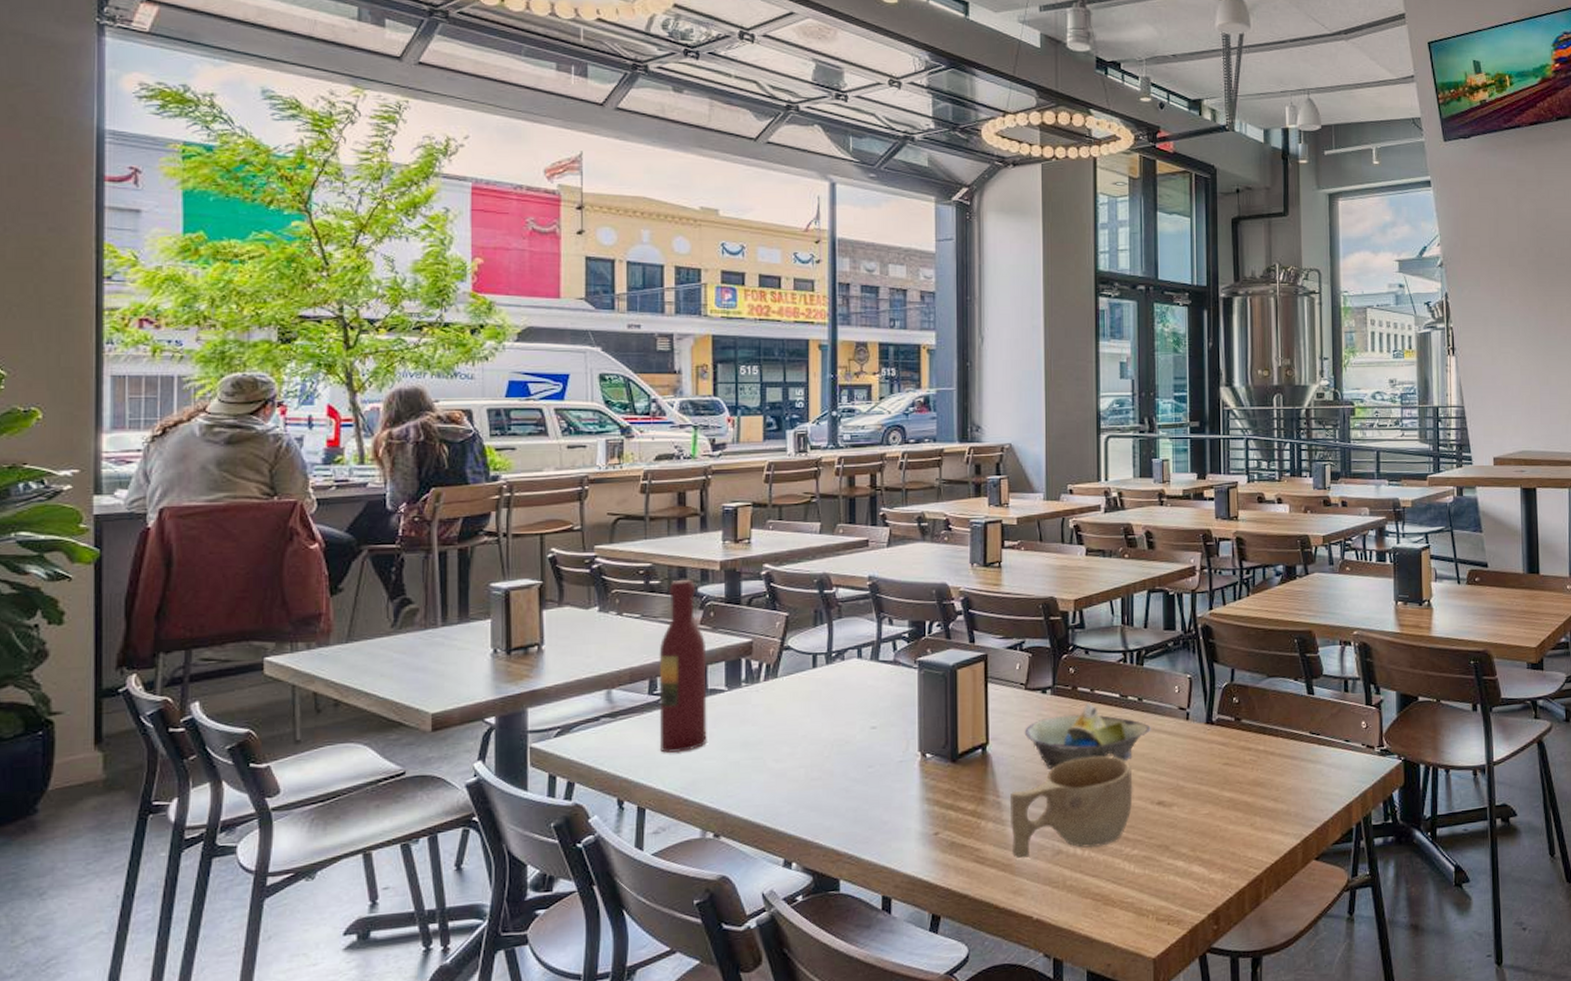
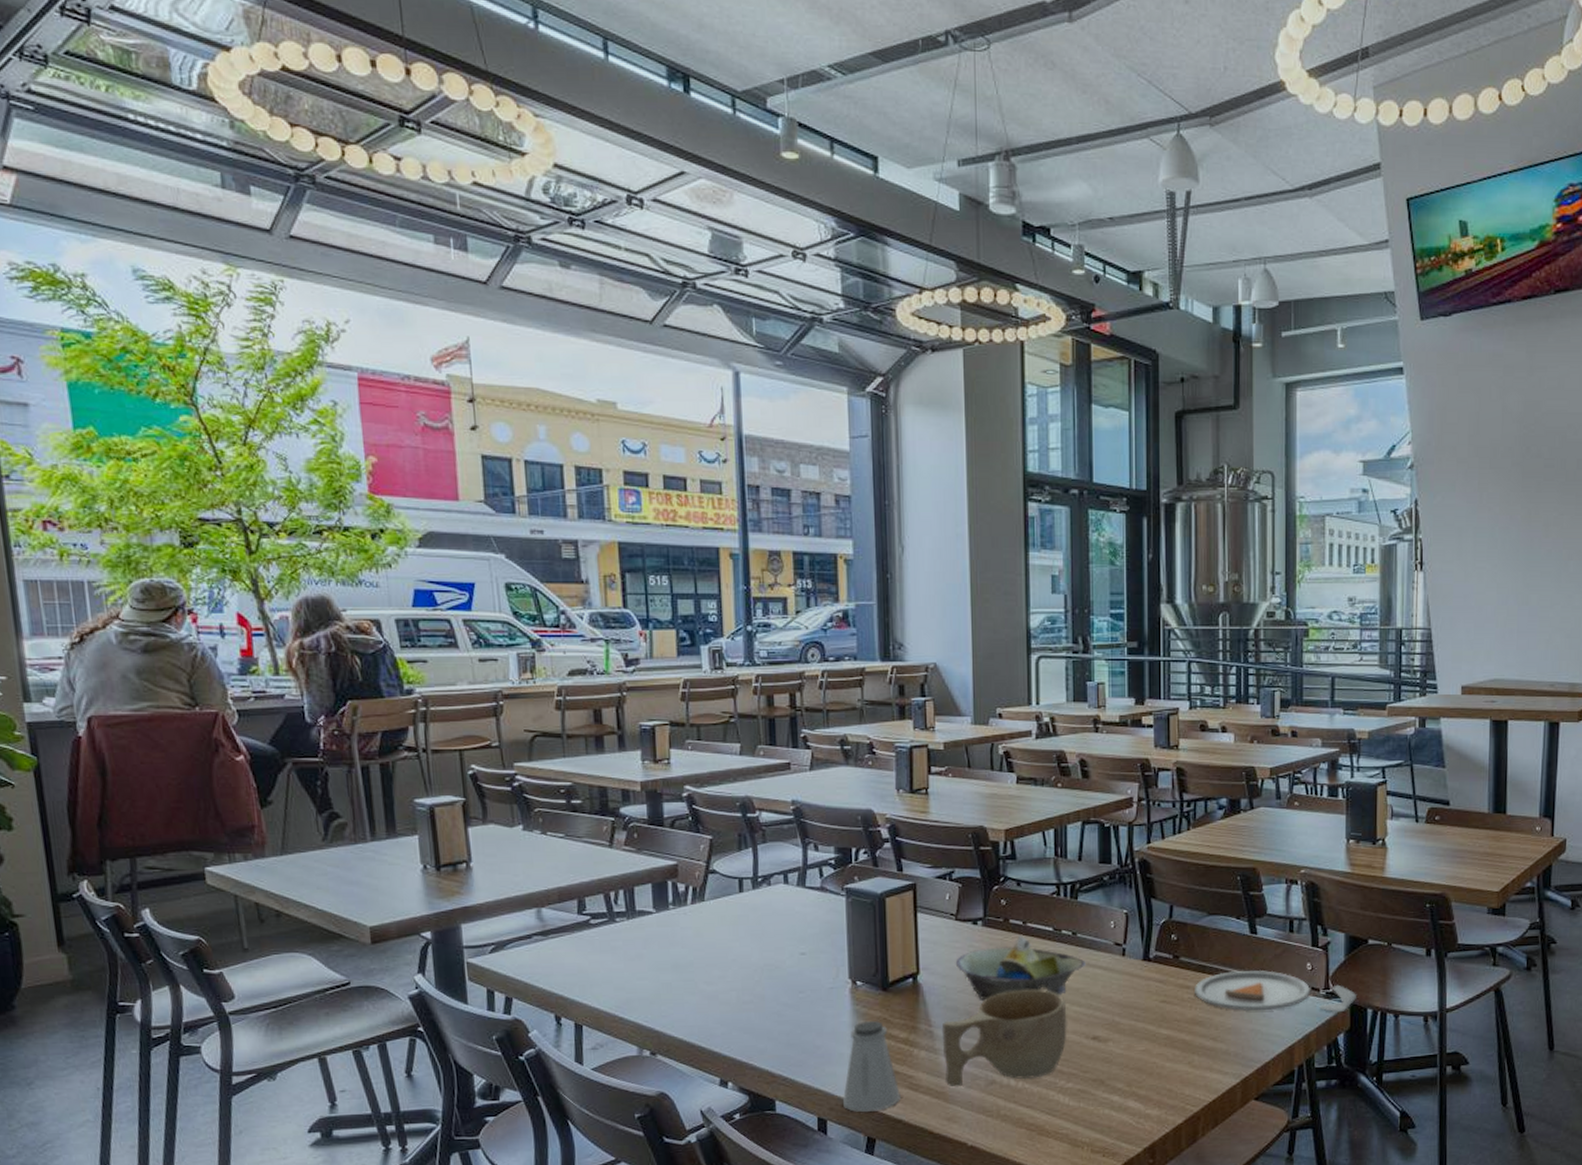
wine bottle: present [659,579,707,753] -> none [585,799,638,973]
saltshaker: none [909,793,967,889] -> present [843,1021,901,1113]
dinner plate: none [1256,730,1409,771] -> present [1195,970,1356,1013]

